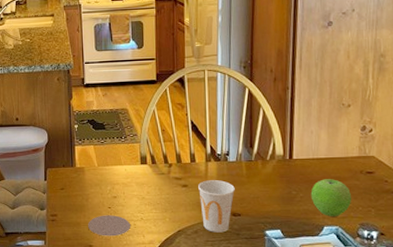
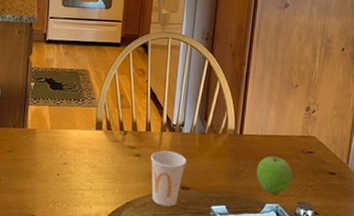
coaster: present [88,215,130,237] -> none [33,182,78,207]

